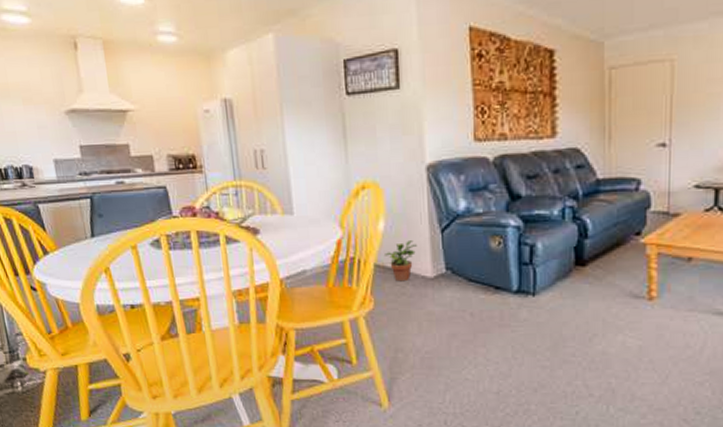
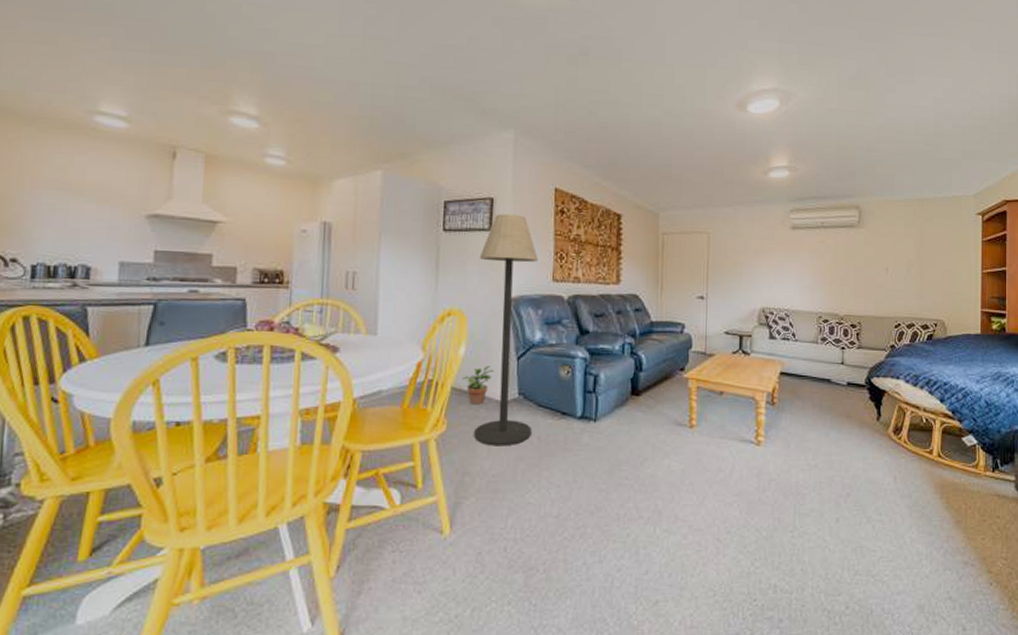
floor lamp: none [388,65,463,323] -> present [473,214,538,447]

